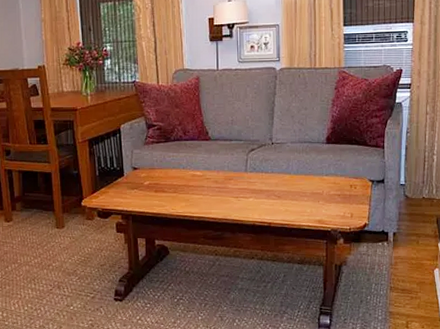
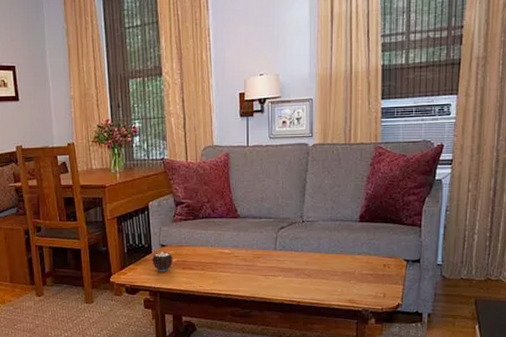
candle: none [123,174,146,195] -> present [151,251,173,272]

